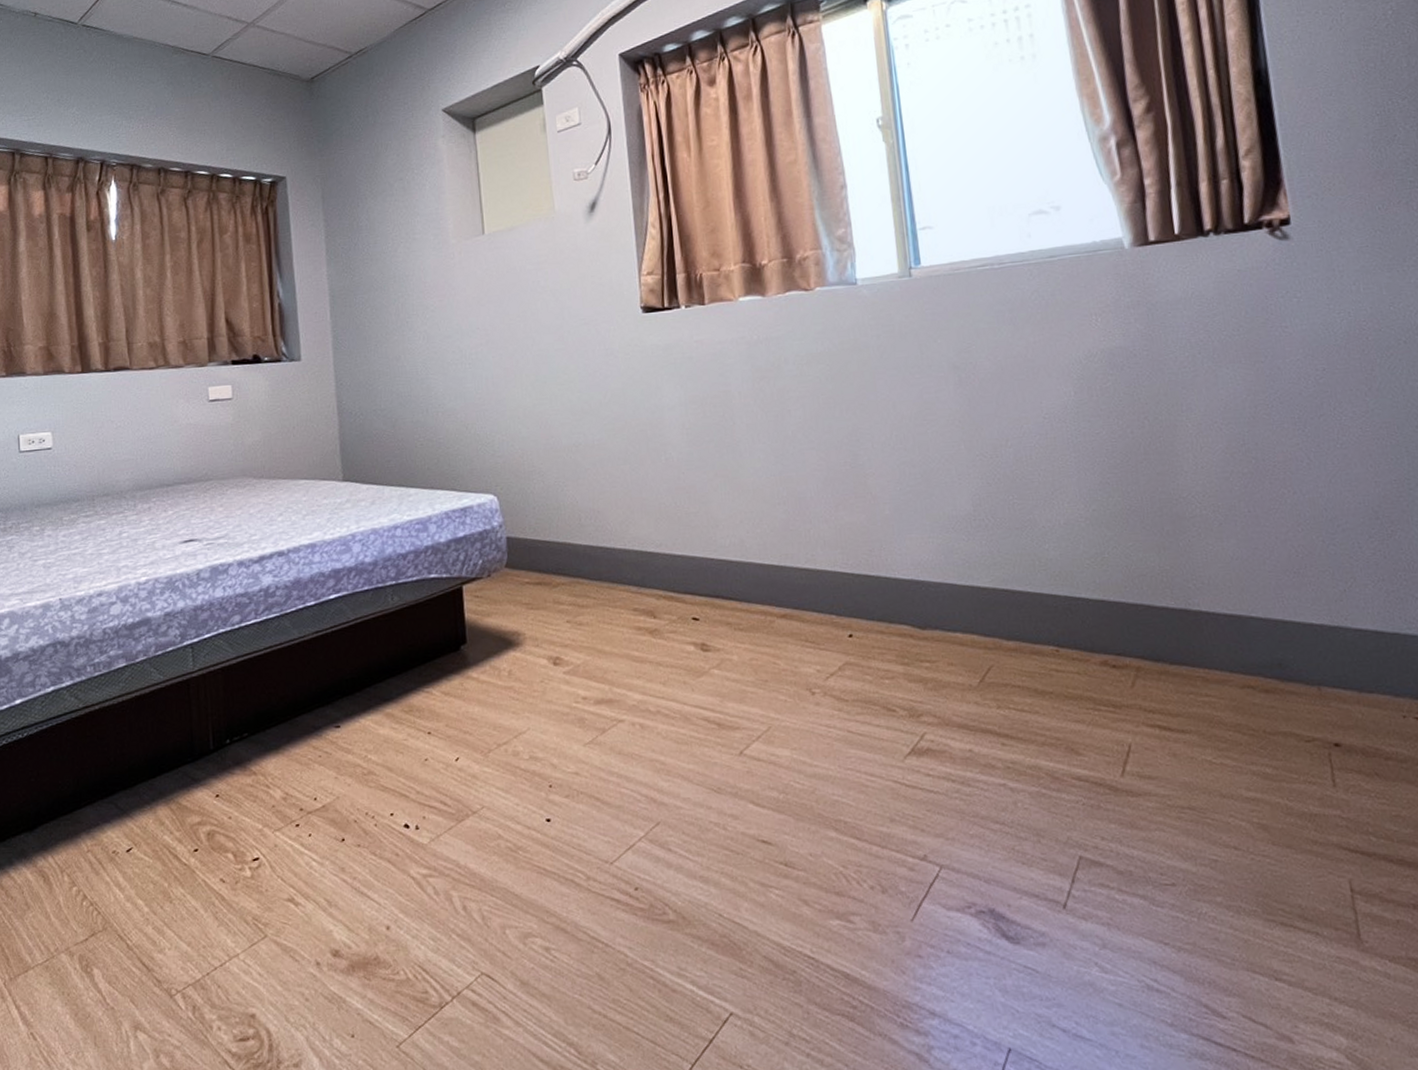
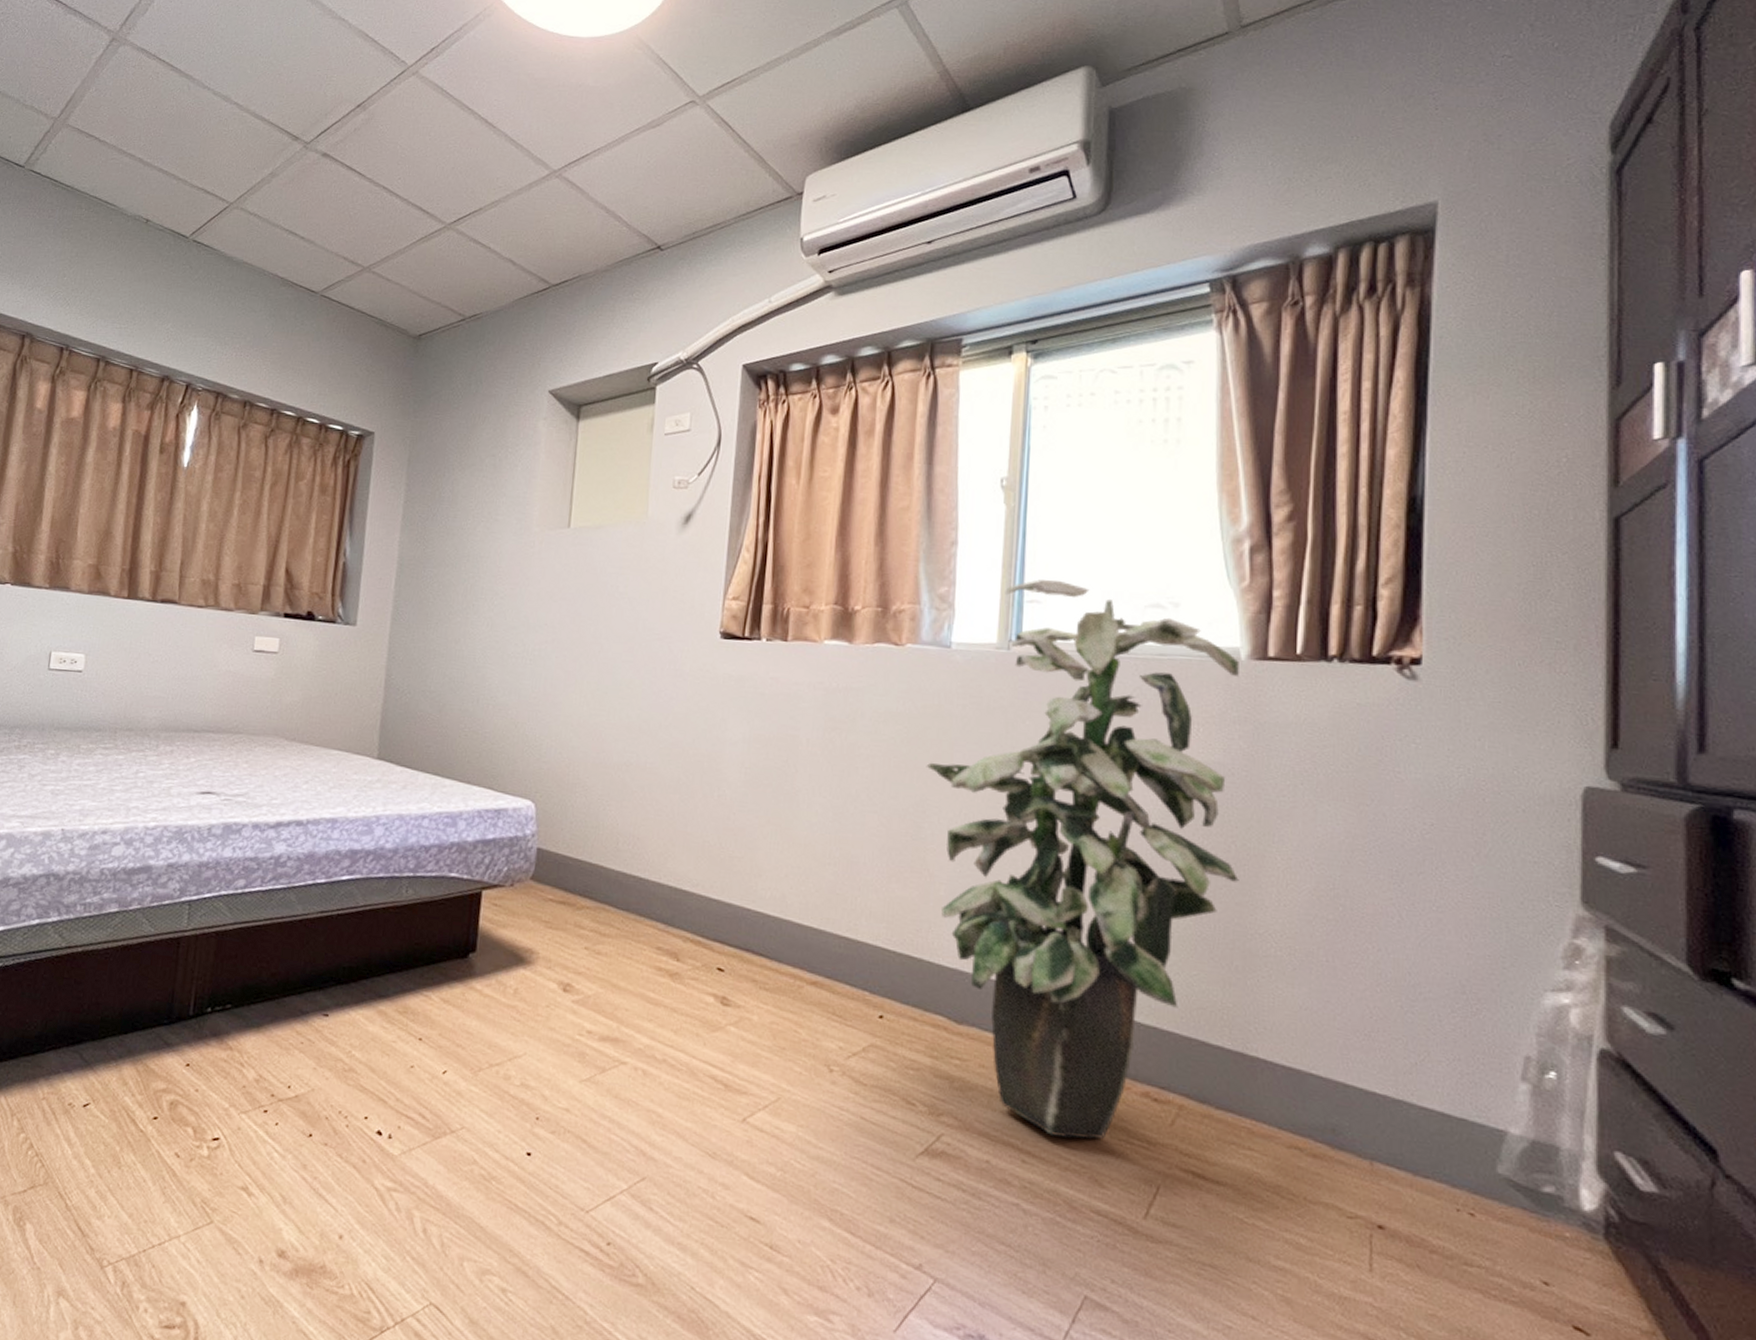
indoor plant: none [852,205,1157,716] -> present [926,580,1239,1139]

